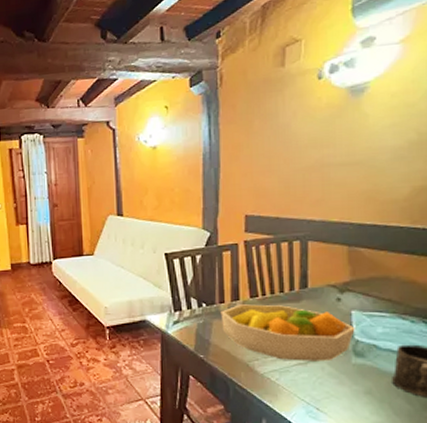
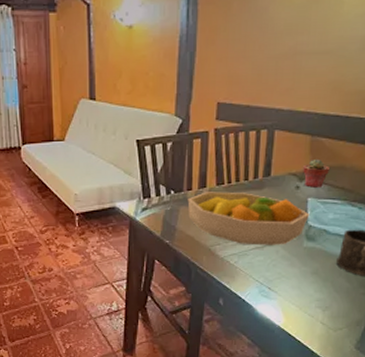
potted succulent: none [343,269,374,300] -> present [303,158,331,188]

